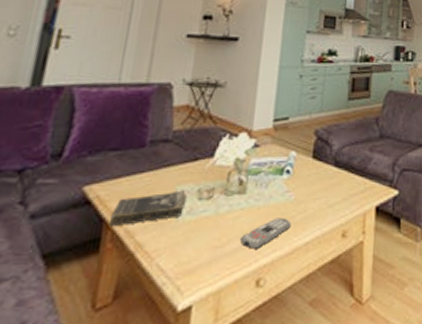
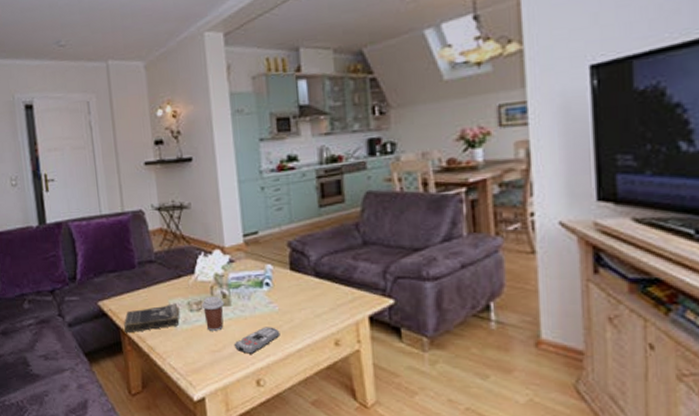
coffee cup: none [213,183,240,223] -> present [201,296,225,331]

